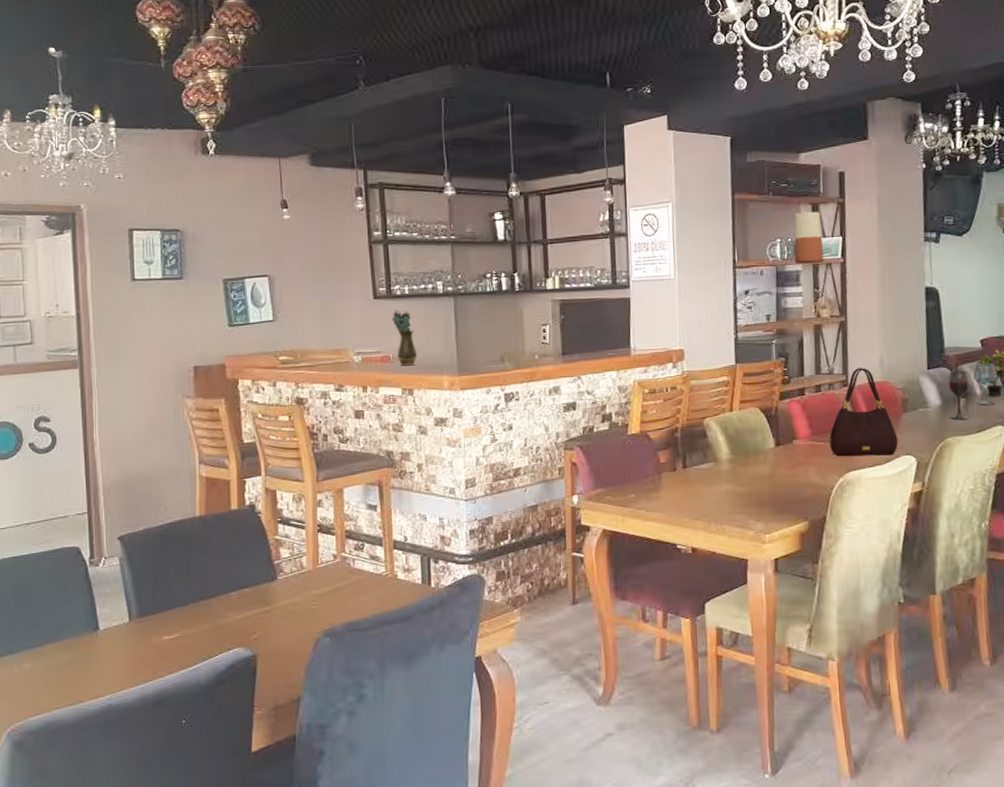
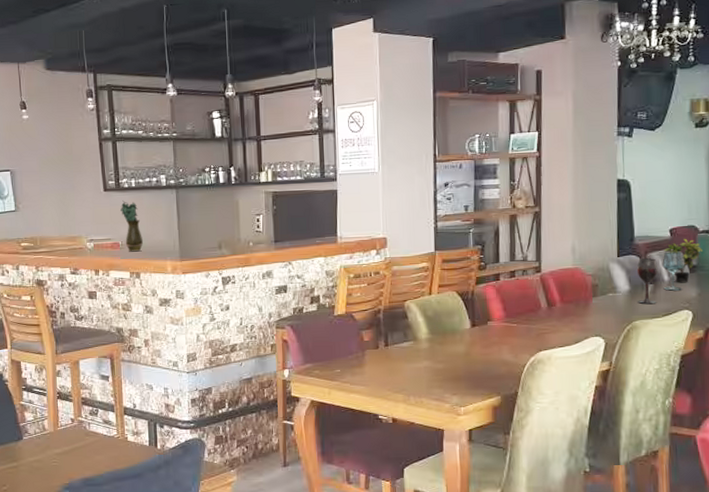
vase: present [794,211,823,264] -> none [492,108,520,158]
handbag: present [828,368,898,457] -> none [521,255,588,337]

